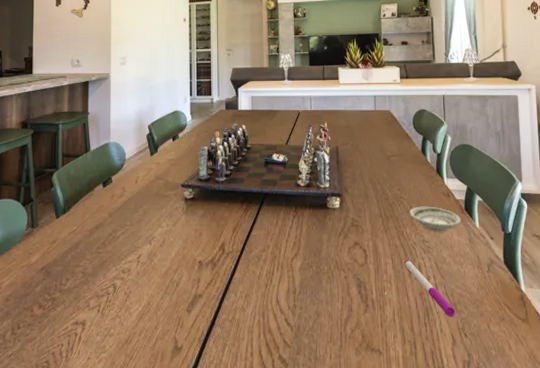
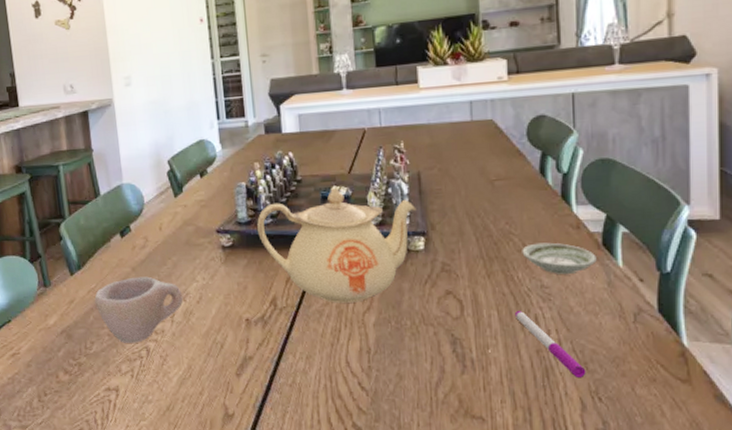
cup: none [74,221,149,280] -> present [94,276,183,343]
teapot: none [214,155,334,250] -> present [257,188,416,303]

